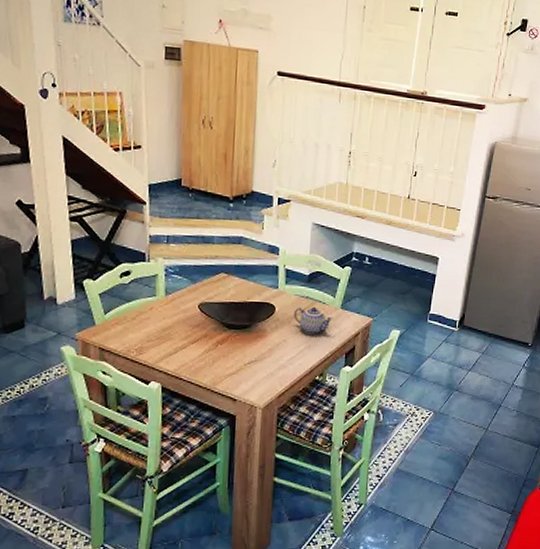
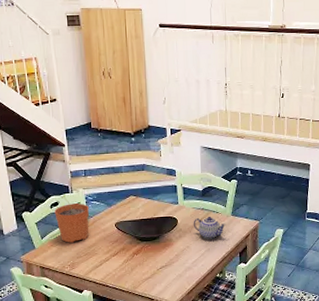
plant pot: none [124,262,169,323] -> present [54,194,90,243]

